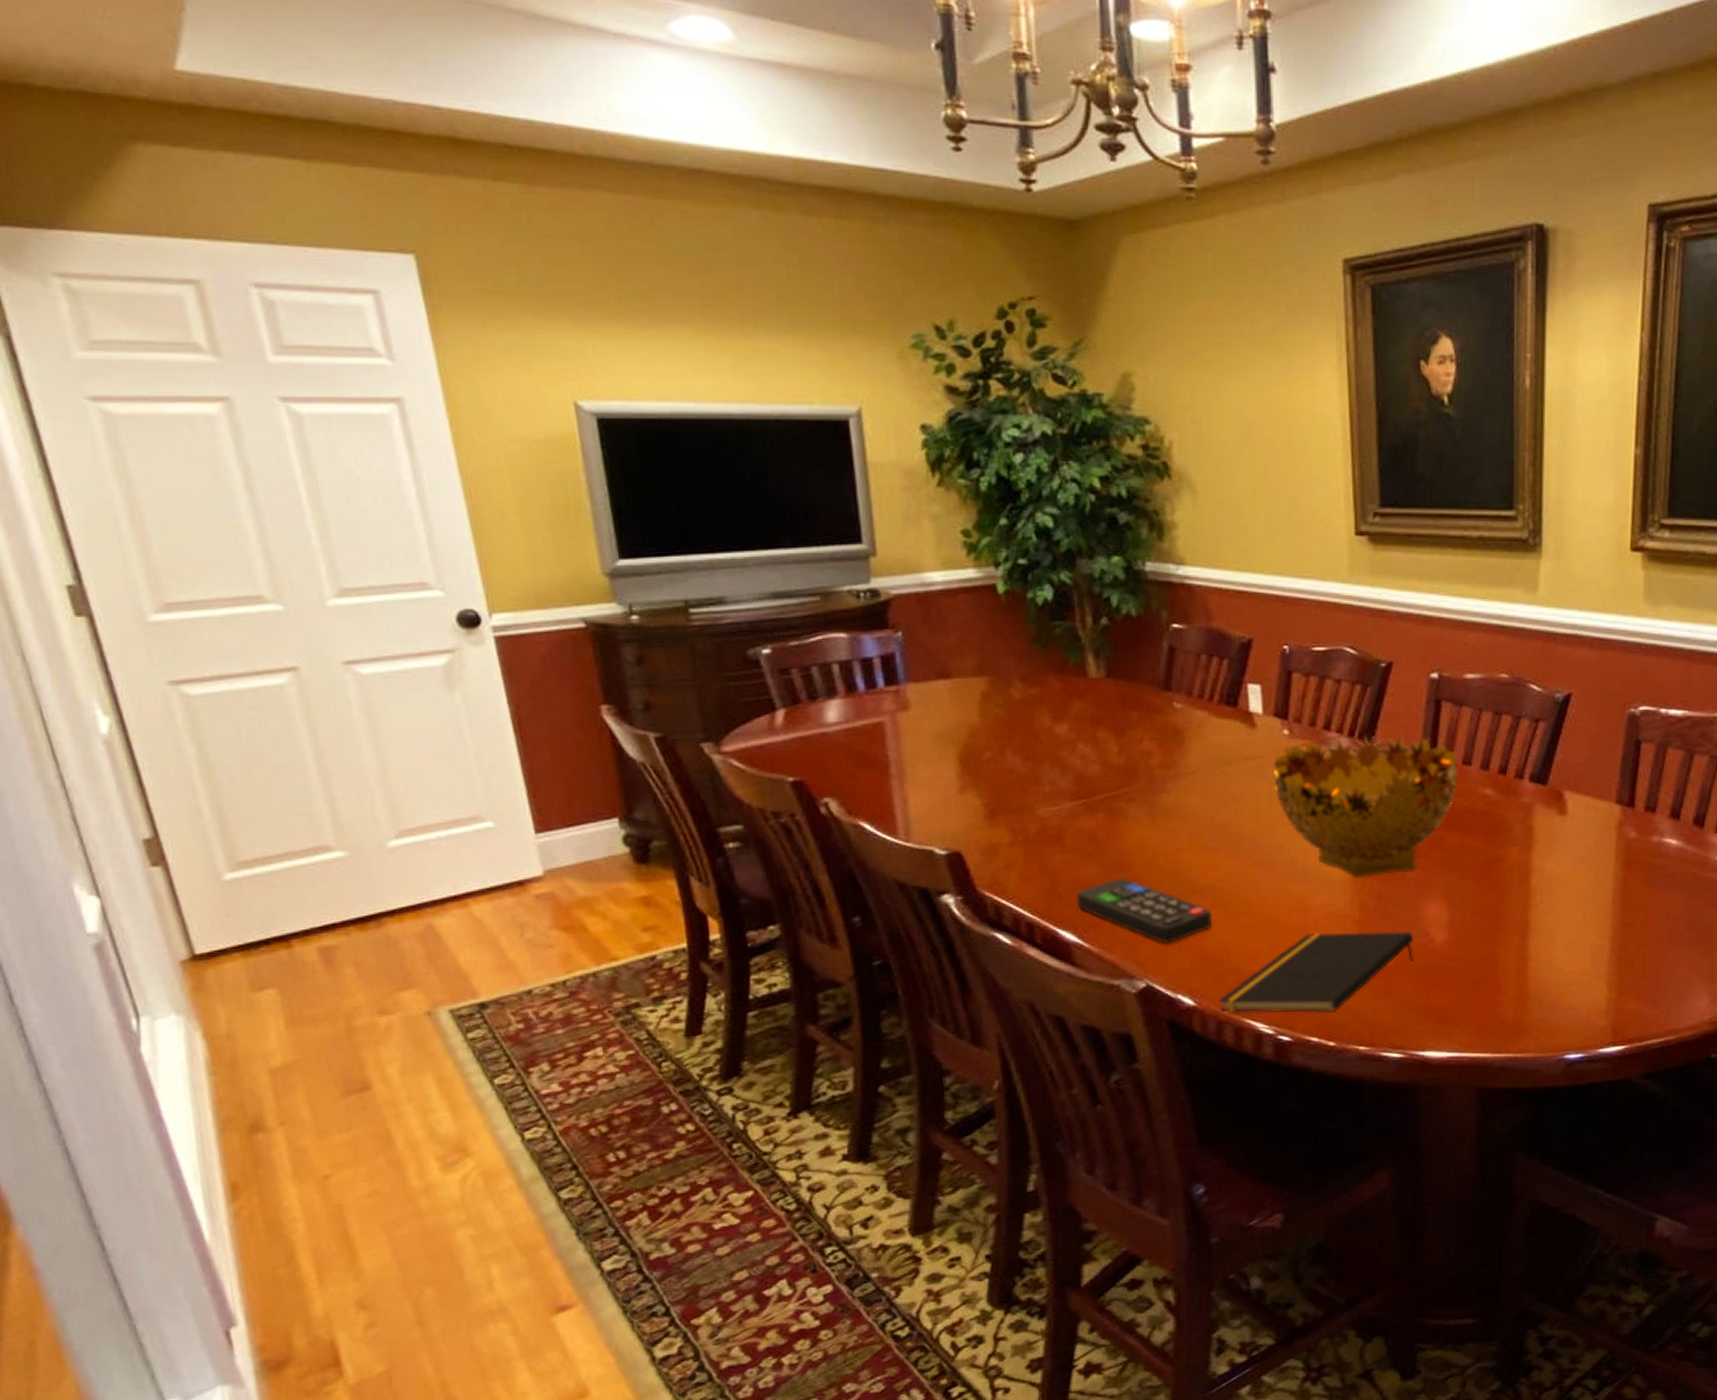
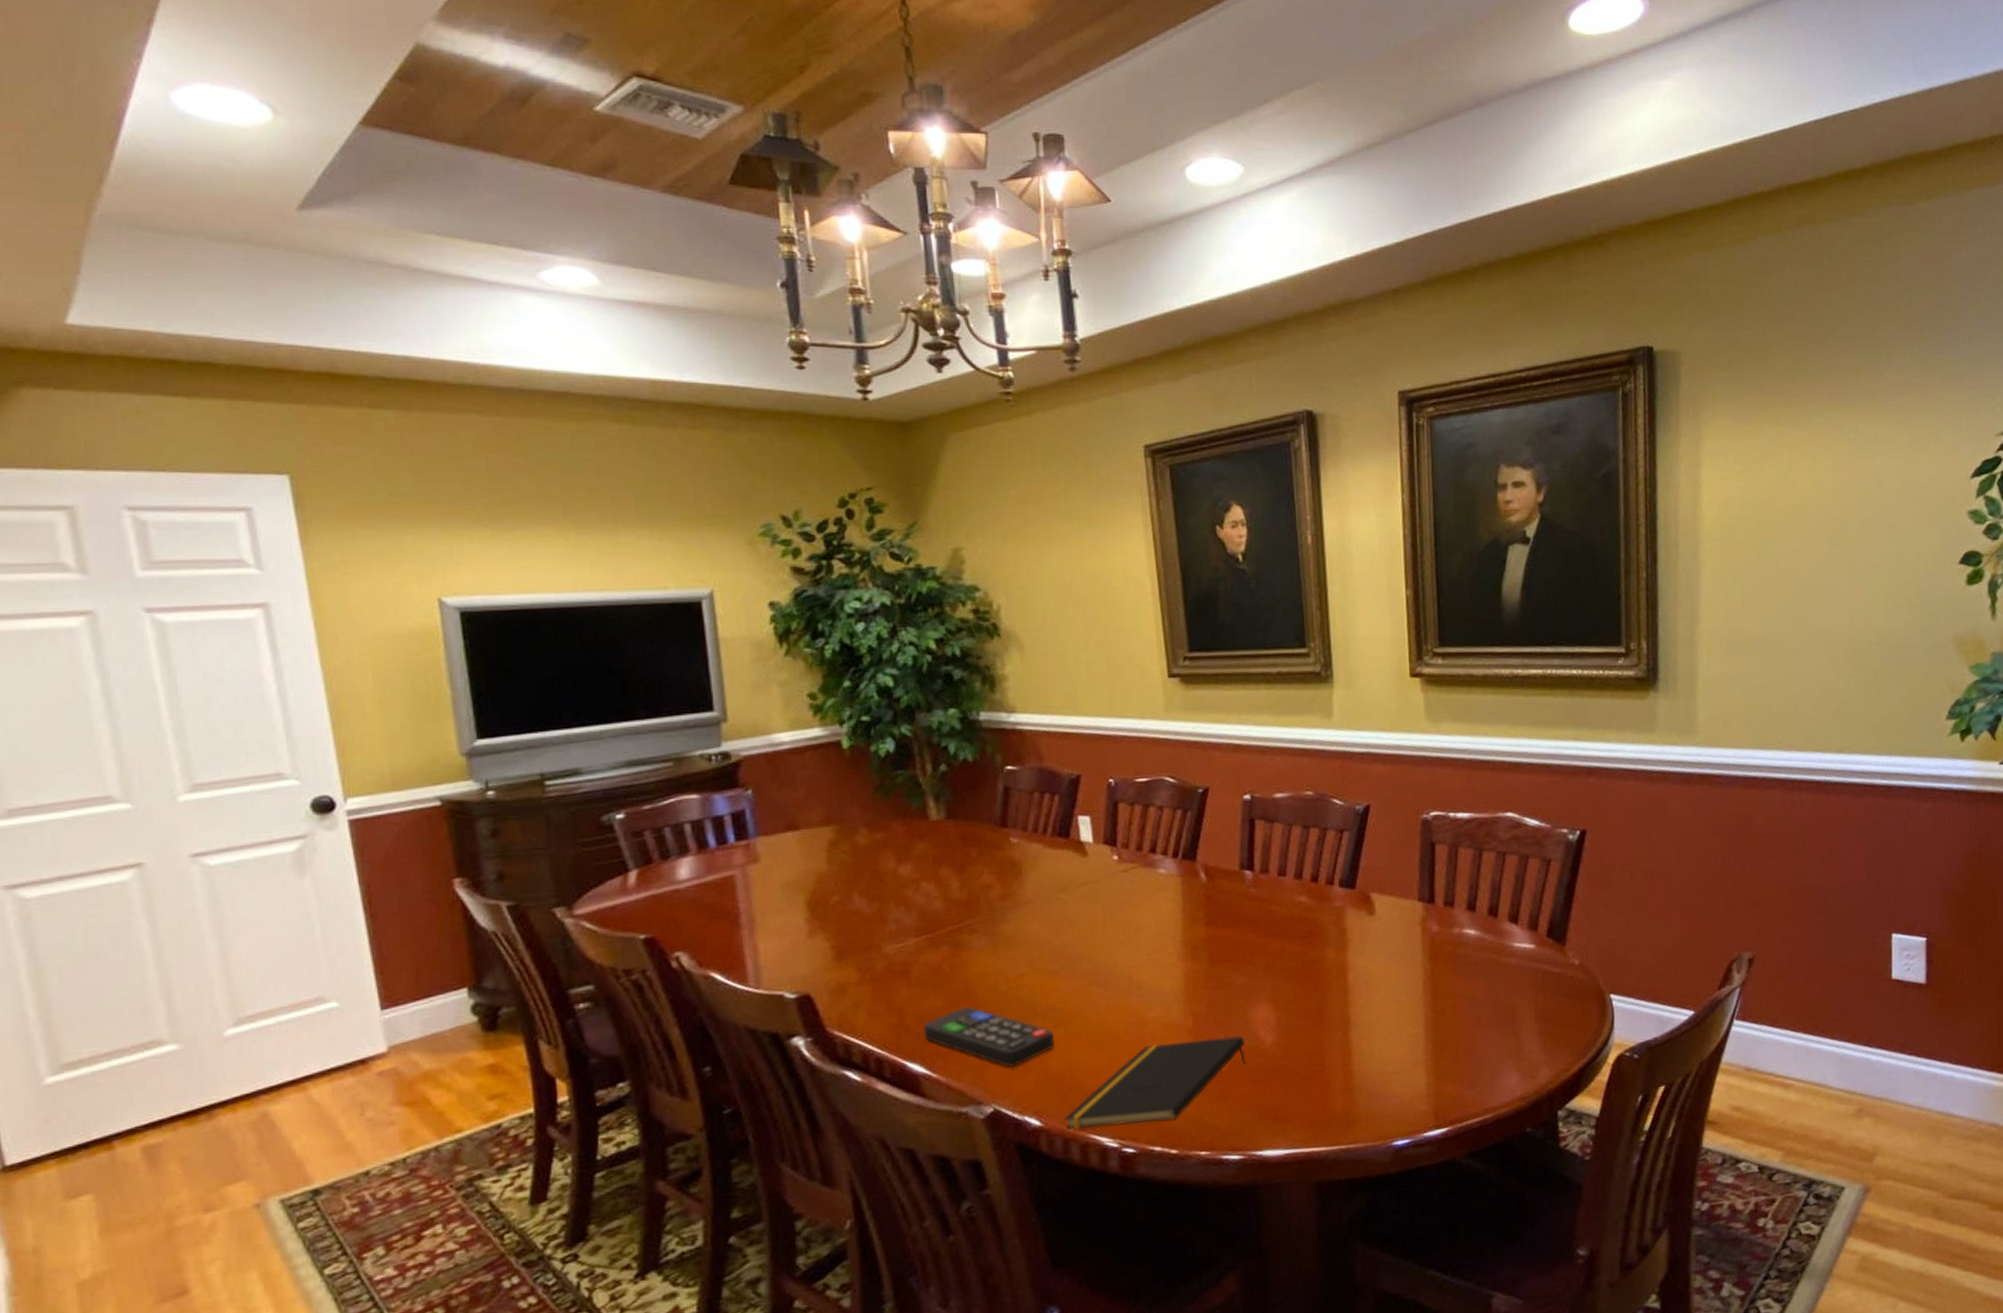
decorative bowl: present [1274,736,1458,877] -> none [1105,854,1275,989]

